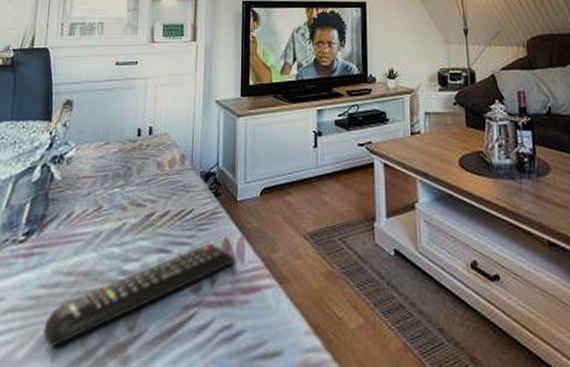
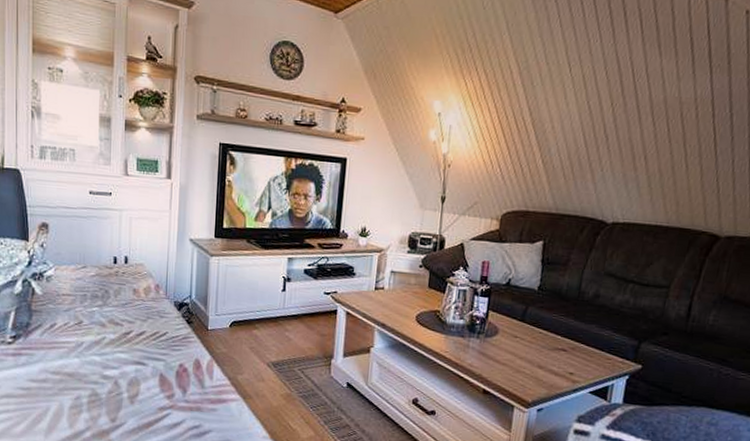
remote control: present [43,243,235,349] -> none [36,361,205,429]

